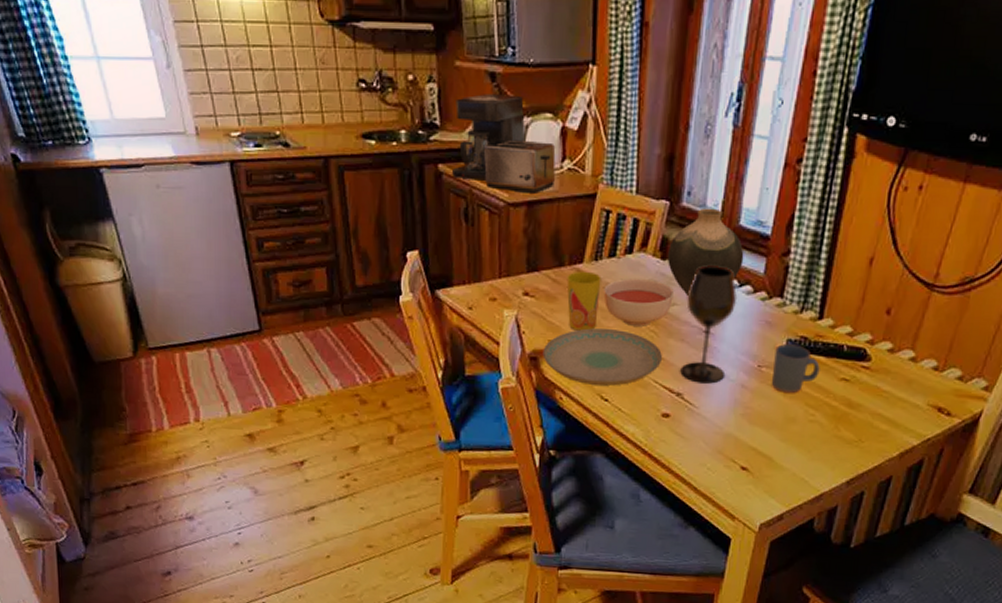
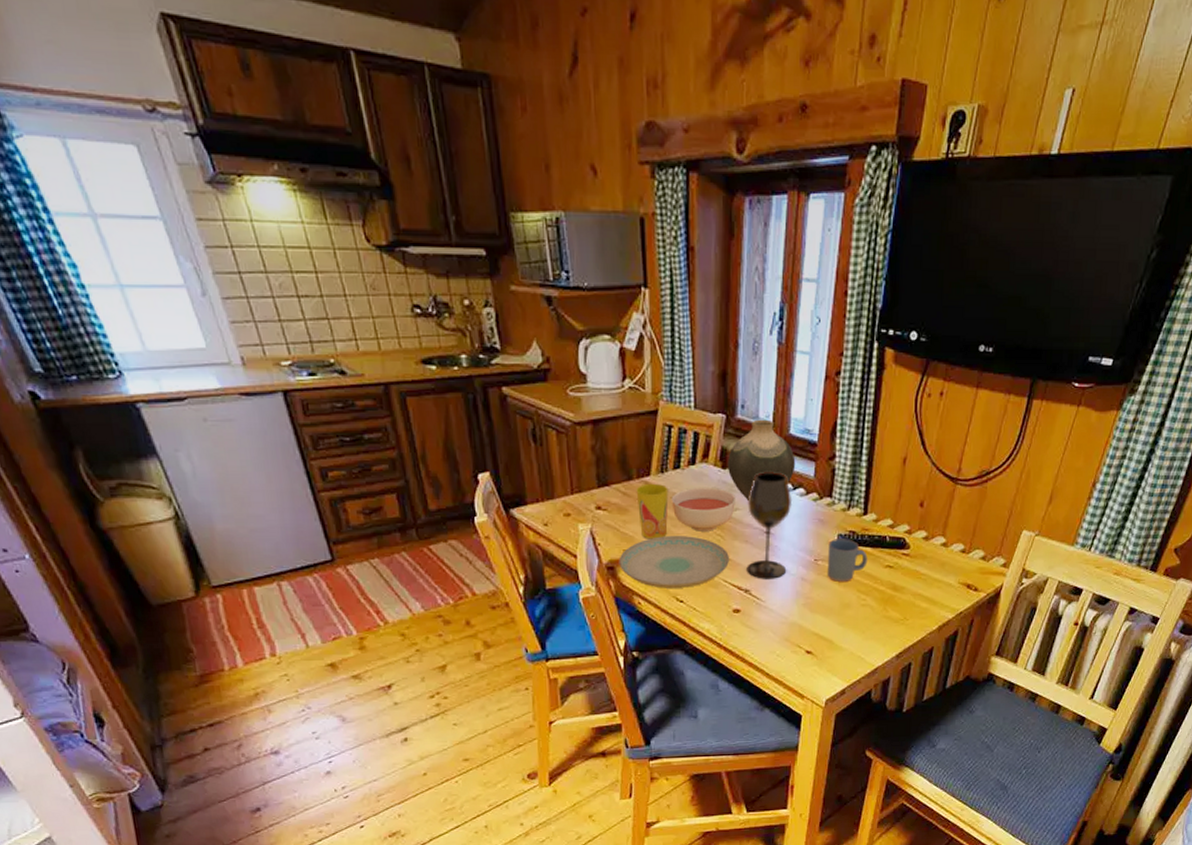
coffee maker: present [452,94,525,181] -> none [514,317,585,402]
toaster: present [483,139,556,193] -> none [545,361,617,412]

